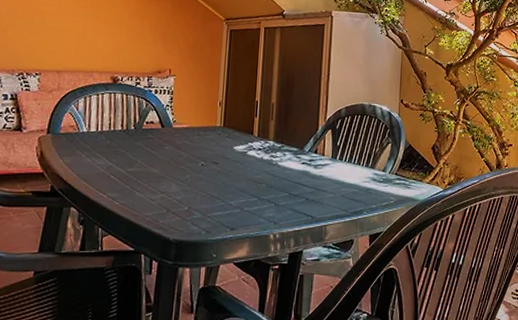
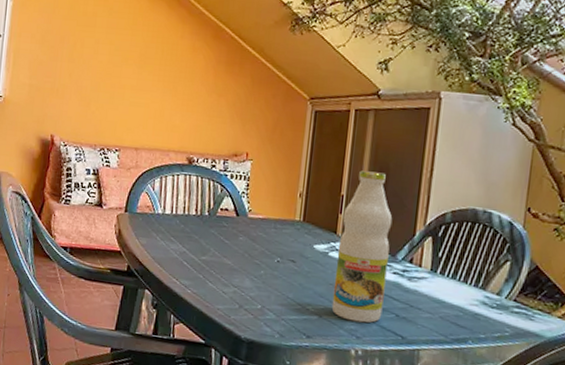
bottle: none [251,79,300,210] -> present [331,170,393,323]

